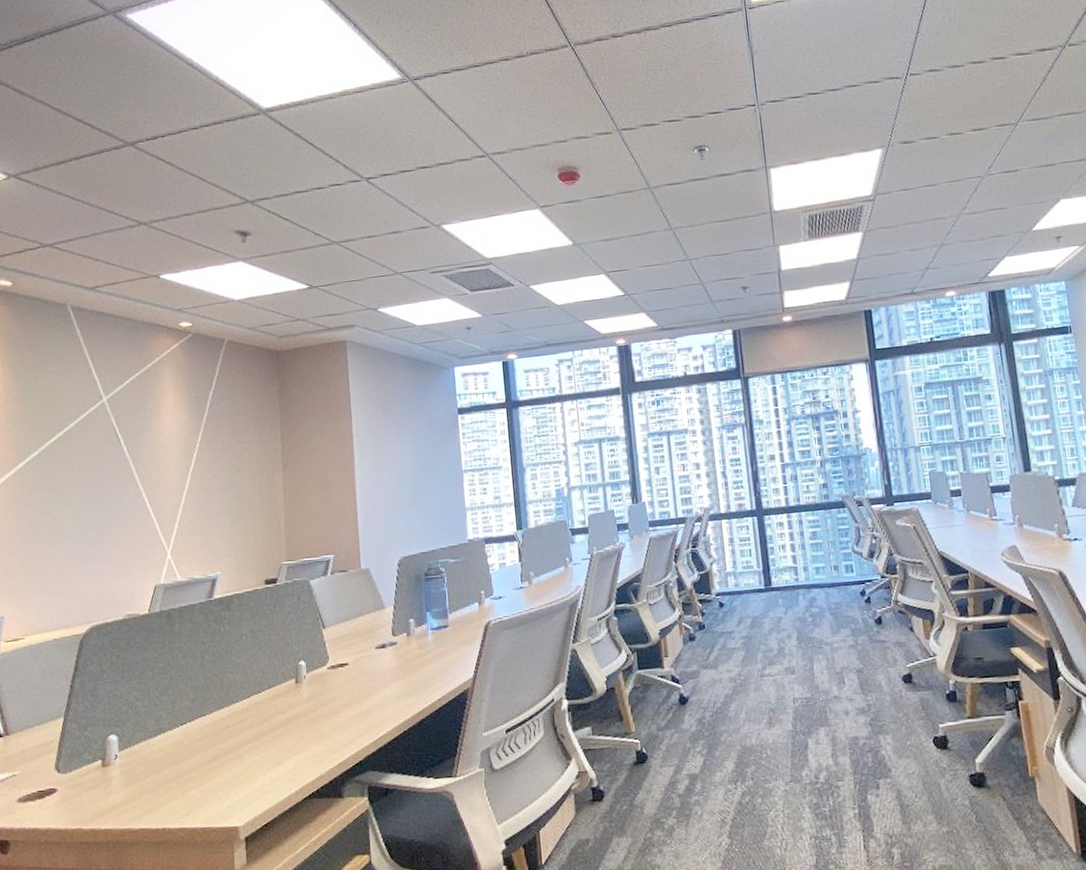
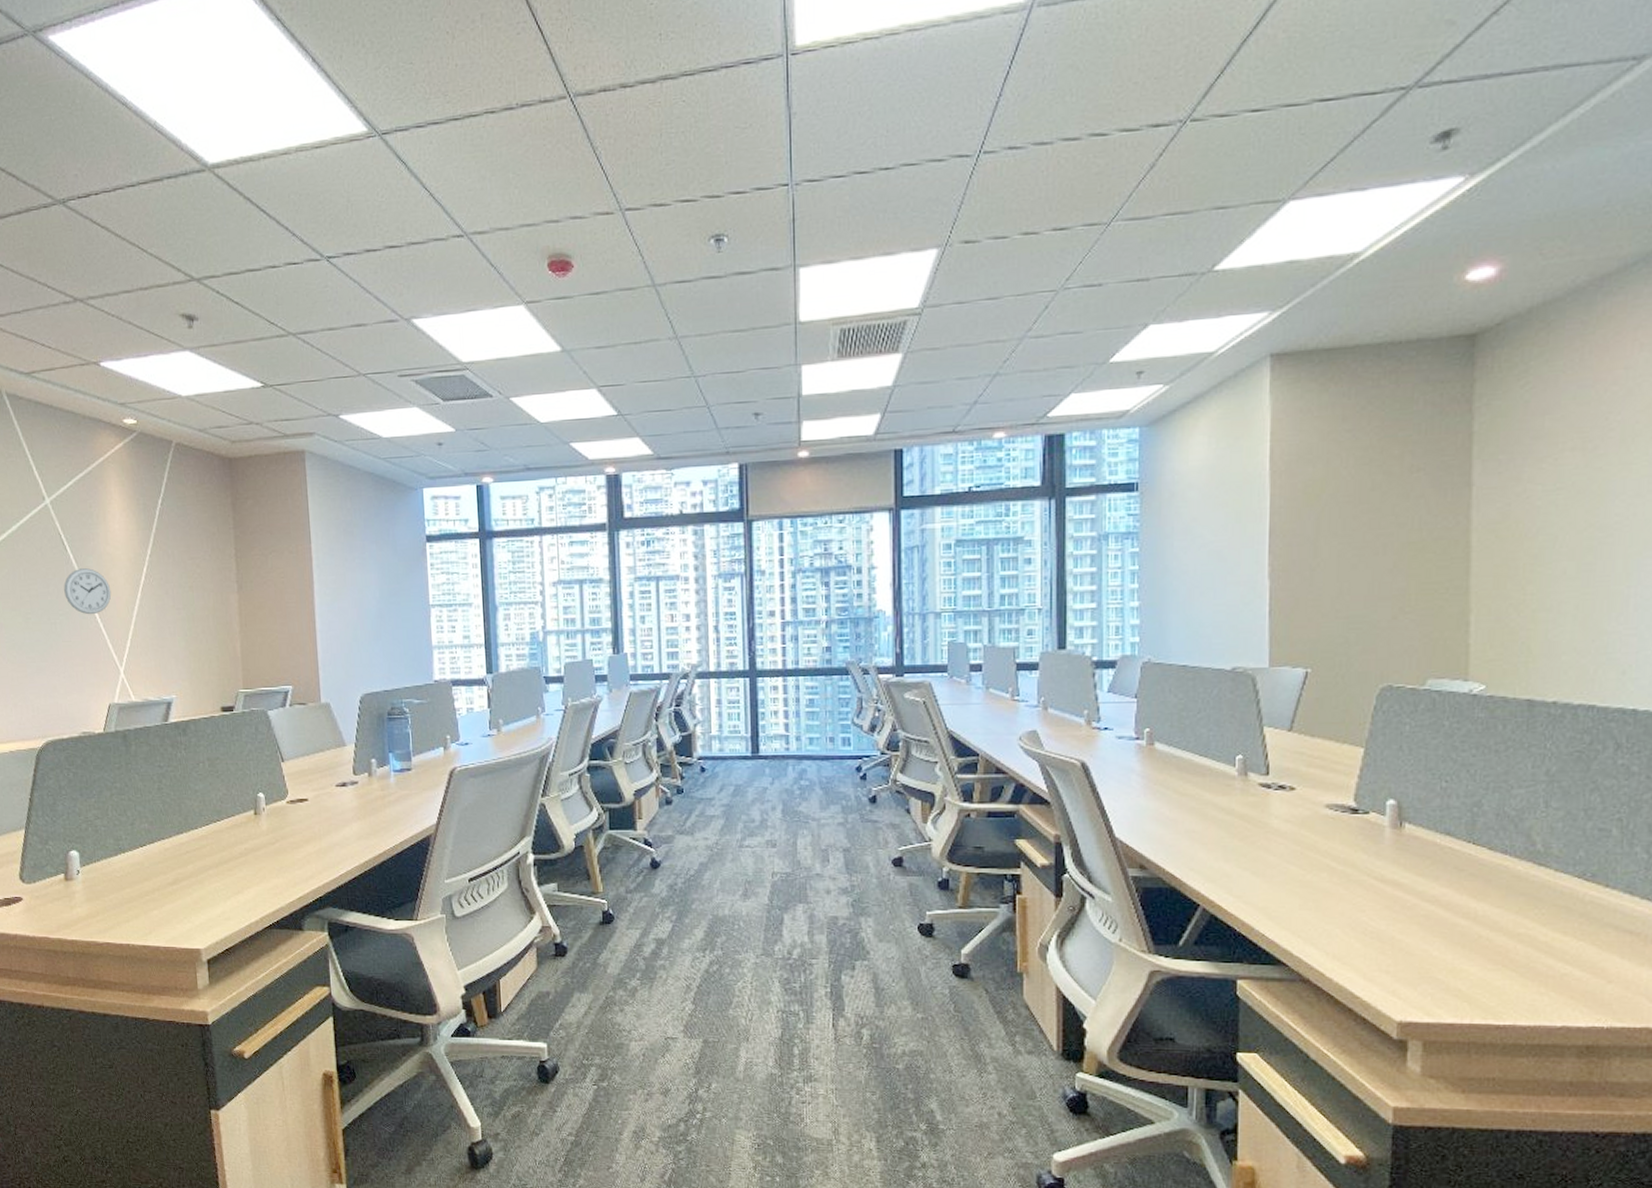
wall clock: none [116,458,162,502] -> present [64,568,112,615]

